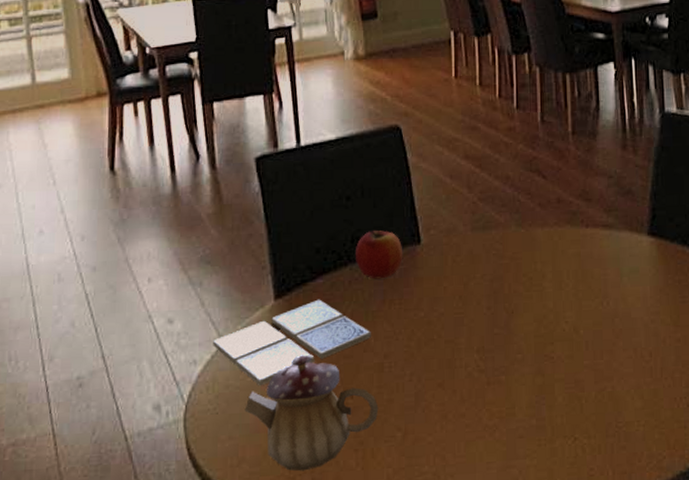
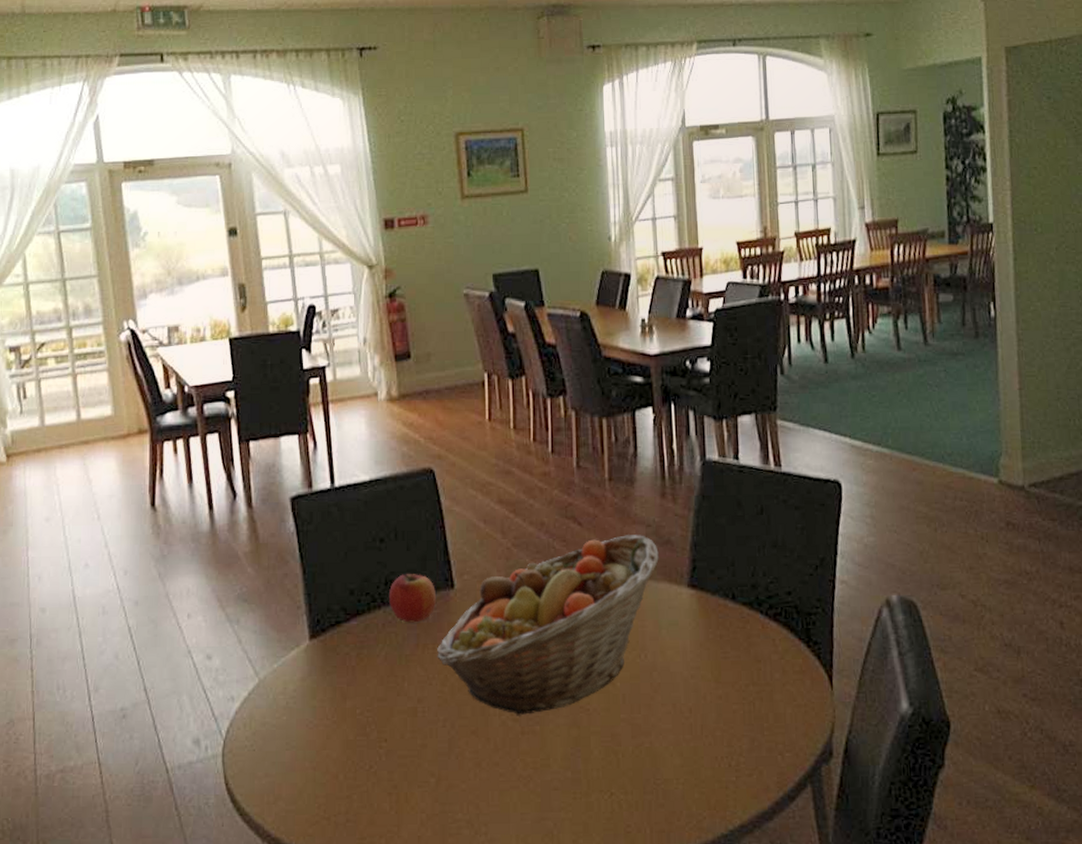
drink coaster: present [213,299,371,386] -> none [250,641,405,725]
teapot: present [244,355,379,471] -> none [280,696,412,812]
fruit basket: none [404,186,620,367] -> present [437,535,659,716]

